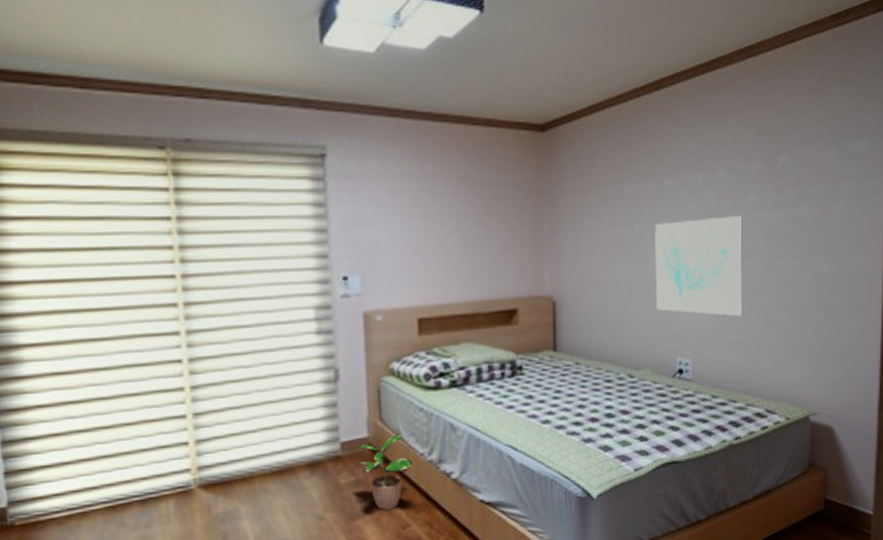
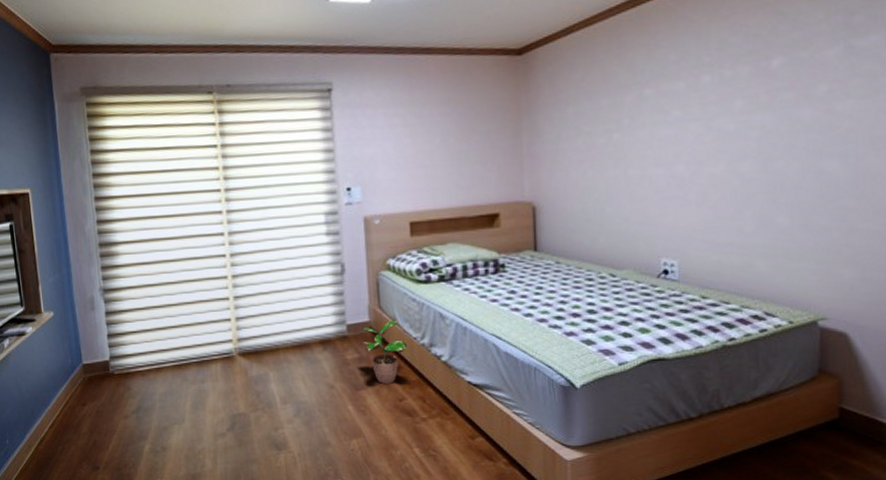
wall art: present [655,216,744,317] -> none [634,120,735,219]

